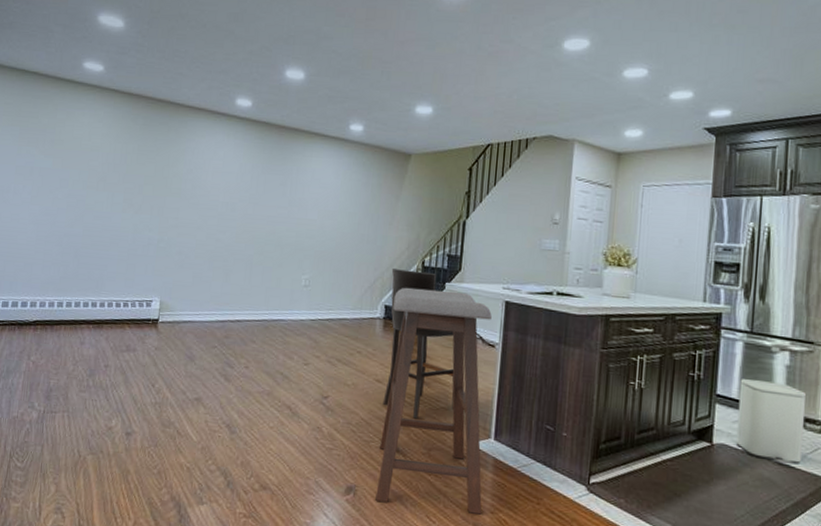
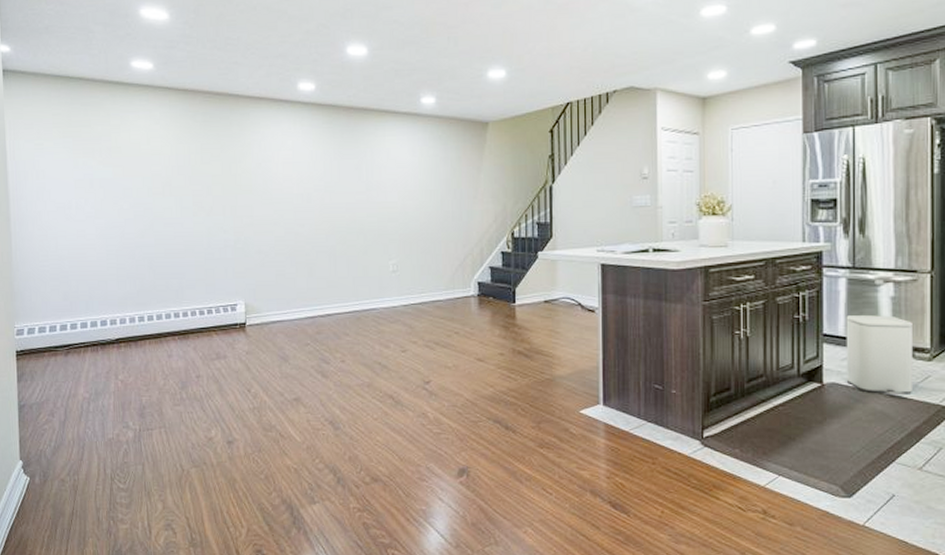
bar stool: present [375,287,492,515] -> none [486,260,598,481]
bar stool: present [382,267,455,419] -> none [481,242,560,394]

